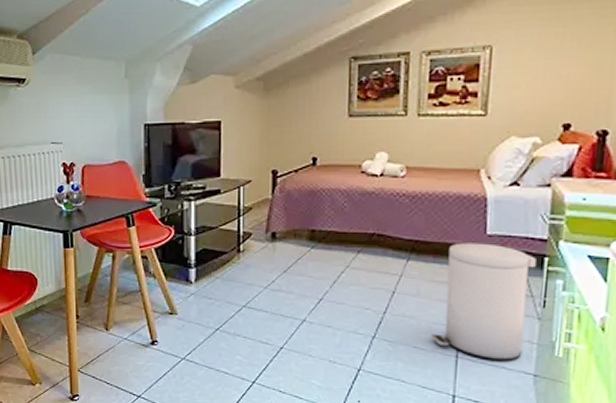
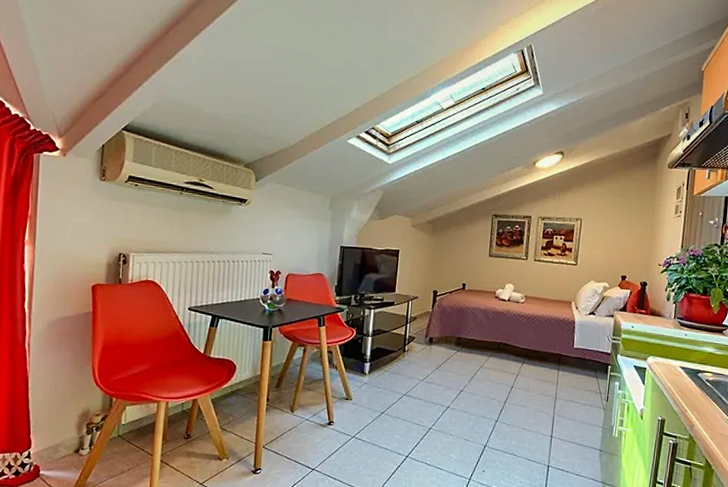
pedal bin: present [430,242,536,363] -> none [535,352,604,441]

